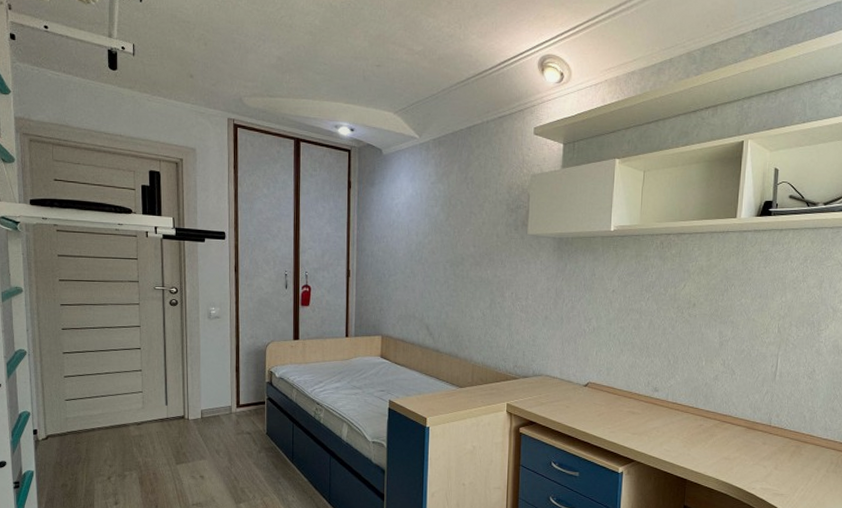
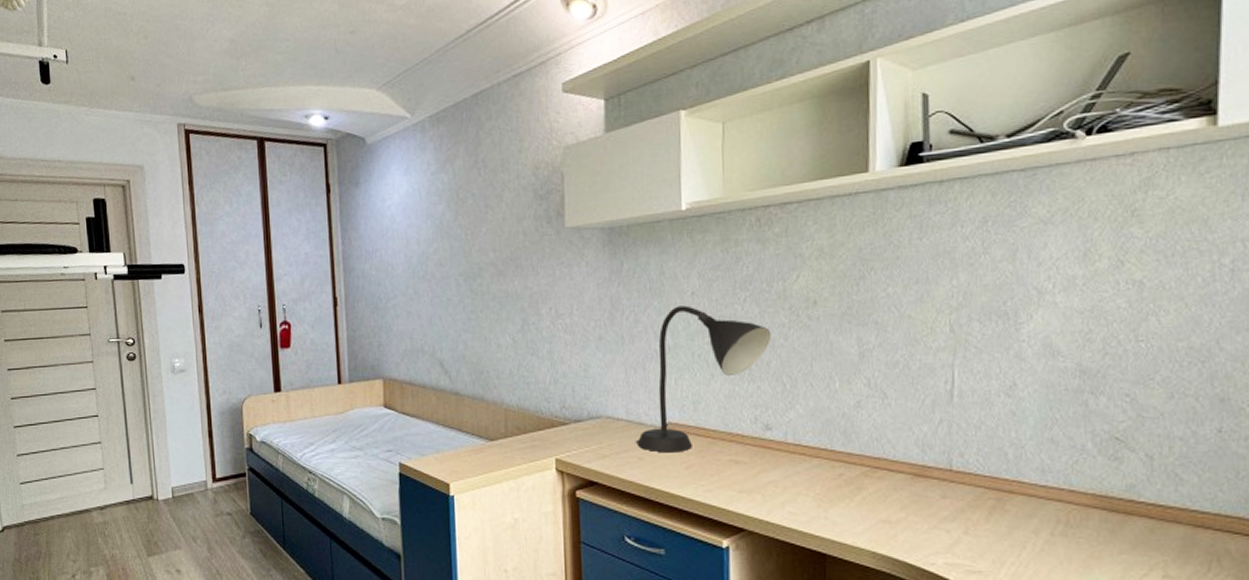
desk lamp: none [565,299,663,404] -> present [636,305,770,453]

